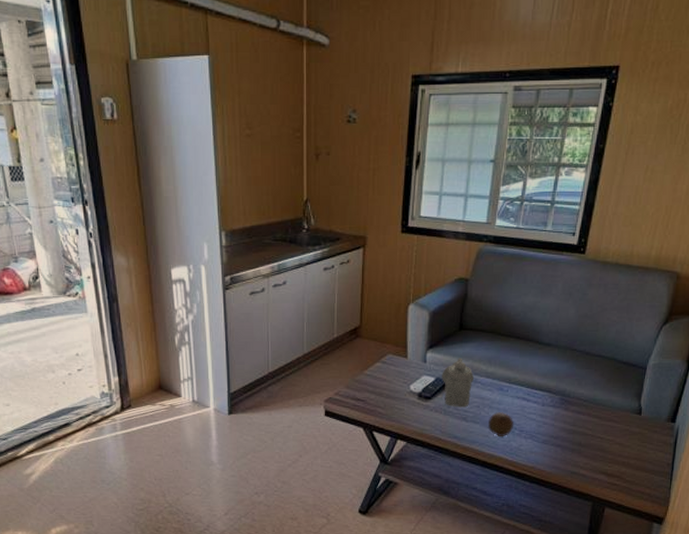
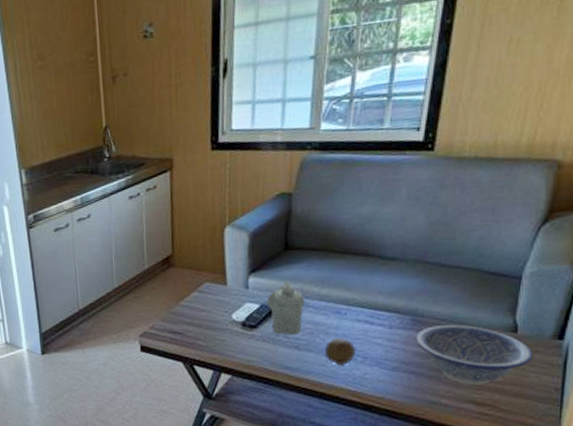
decorative bowl: none [563,405,652,459] -> present [416,324,533,386]

